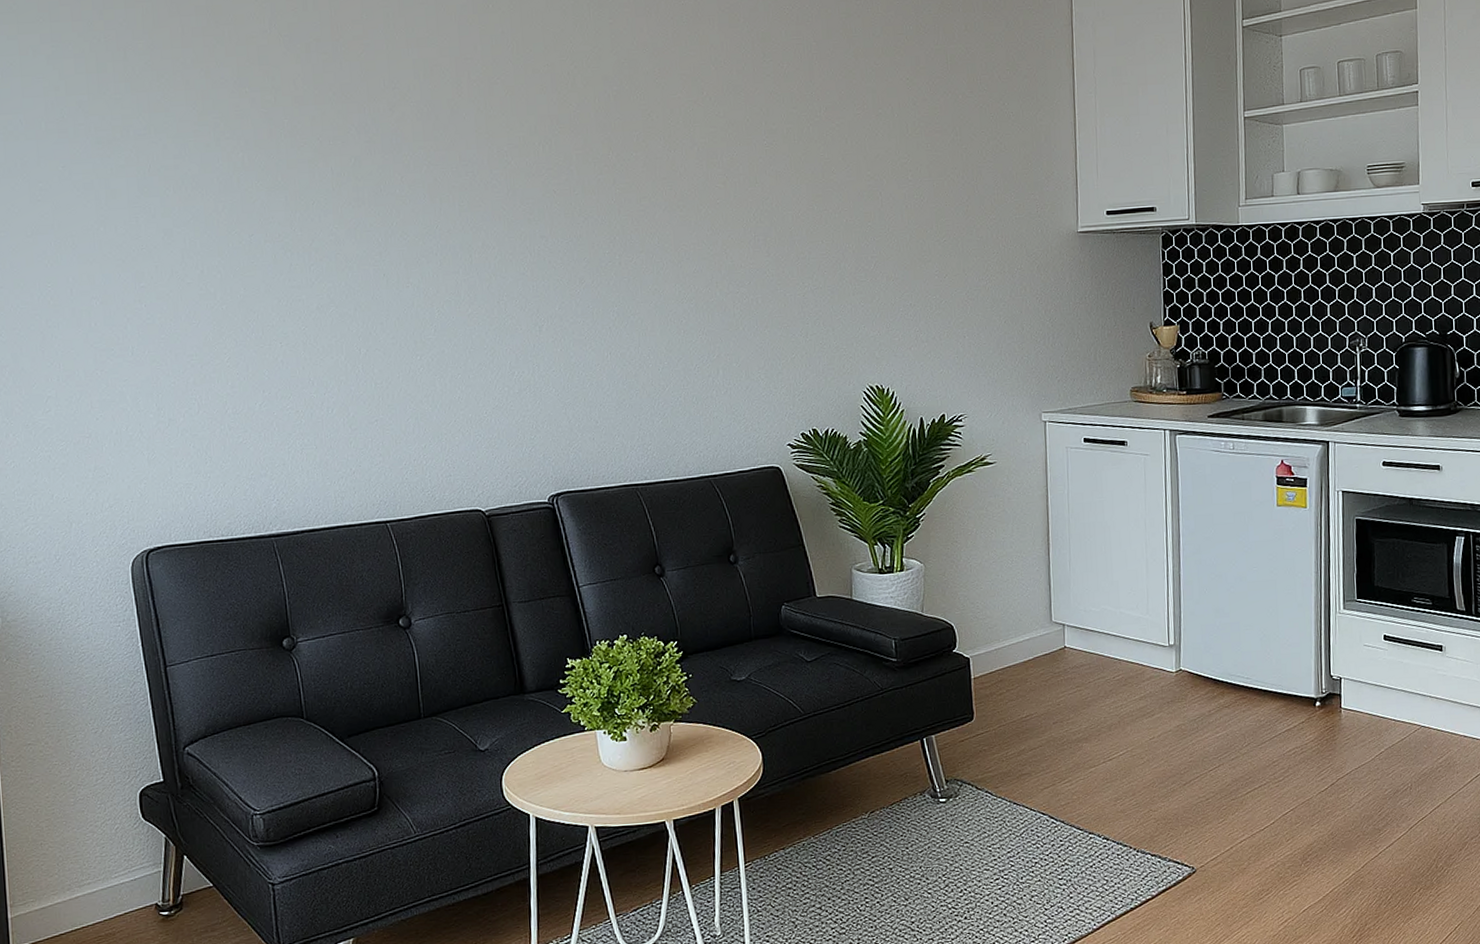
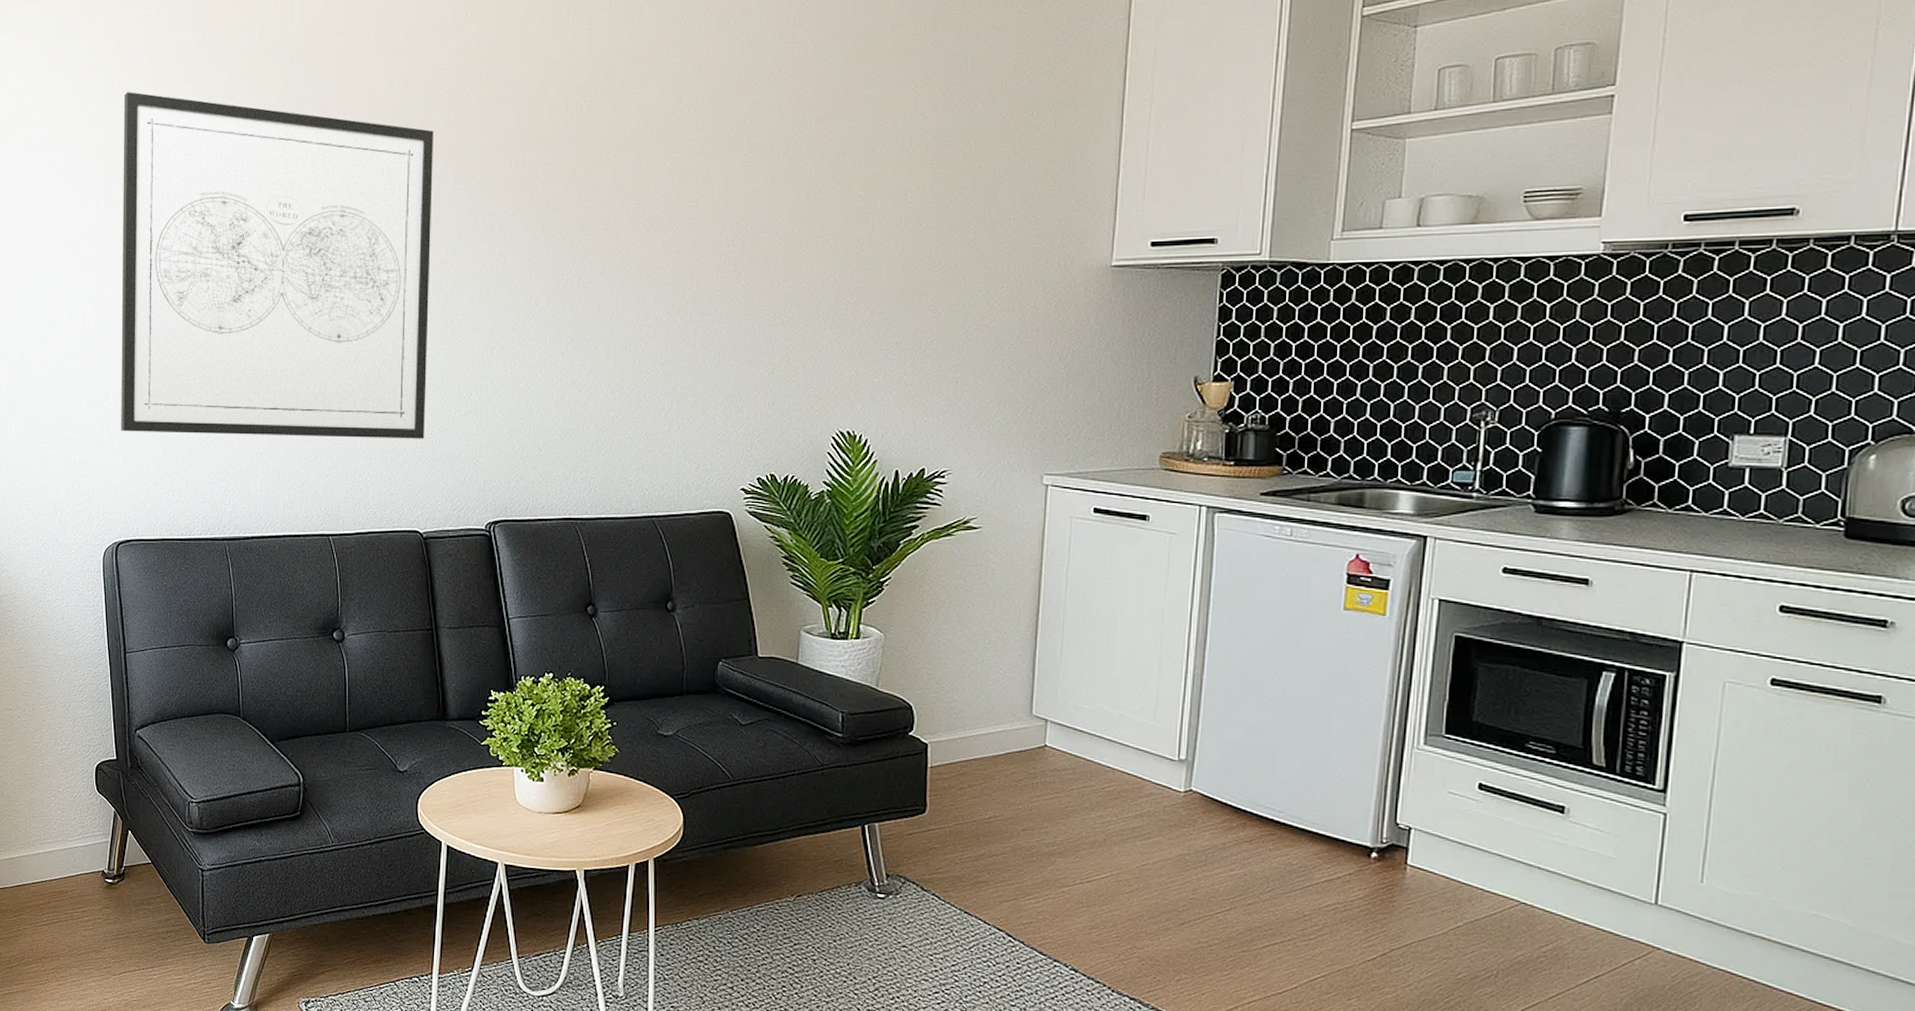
wall art: none [120,77,479,433] -> present [121,92,434,439]

